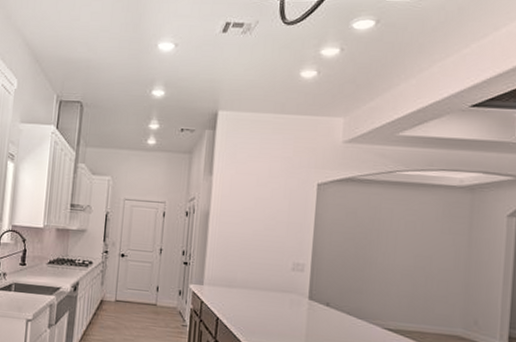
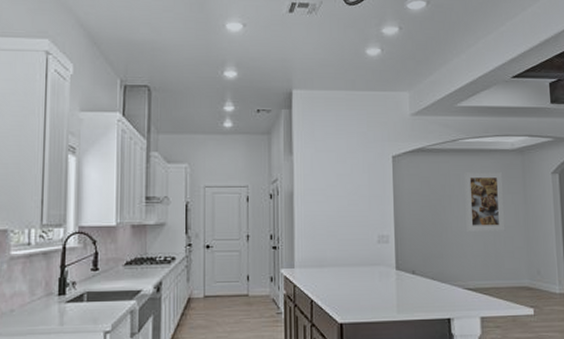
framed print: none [393,205,445,274] -> present [464,171,506,232]

